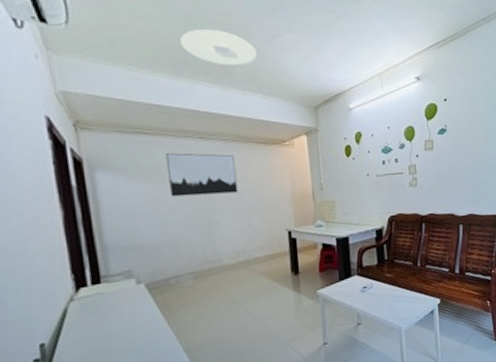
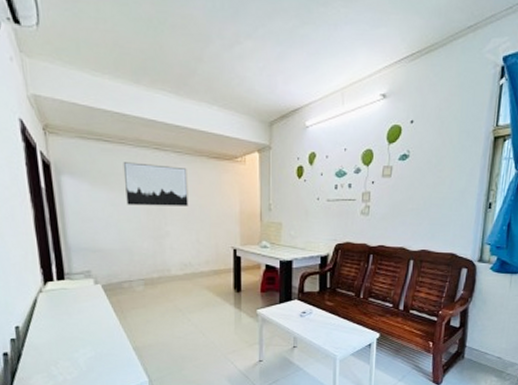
ceiling light: present [180,29,258,66] -> none [141,34,216,75]

